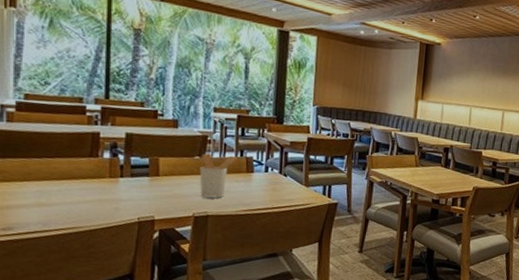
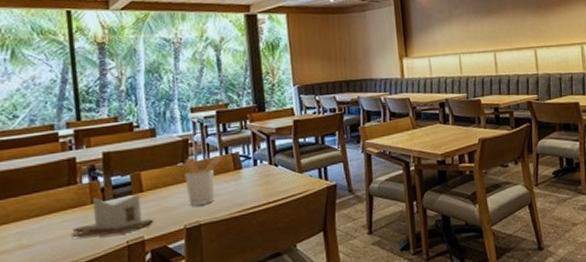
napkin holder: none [87,173,166,211] -> present [71,195,154,237]

